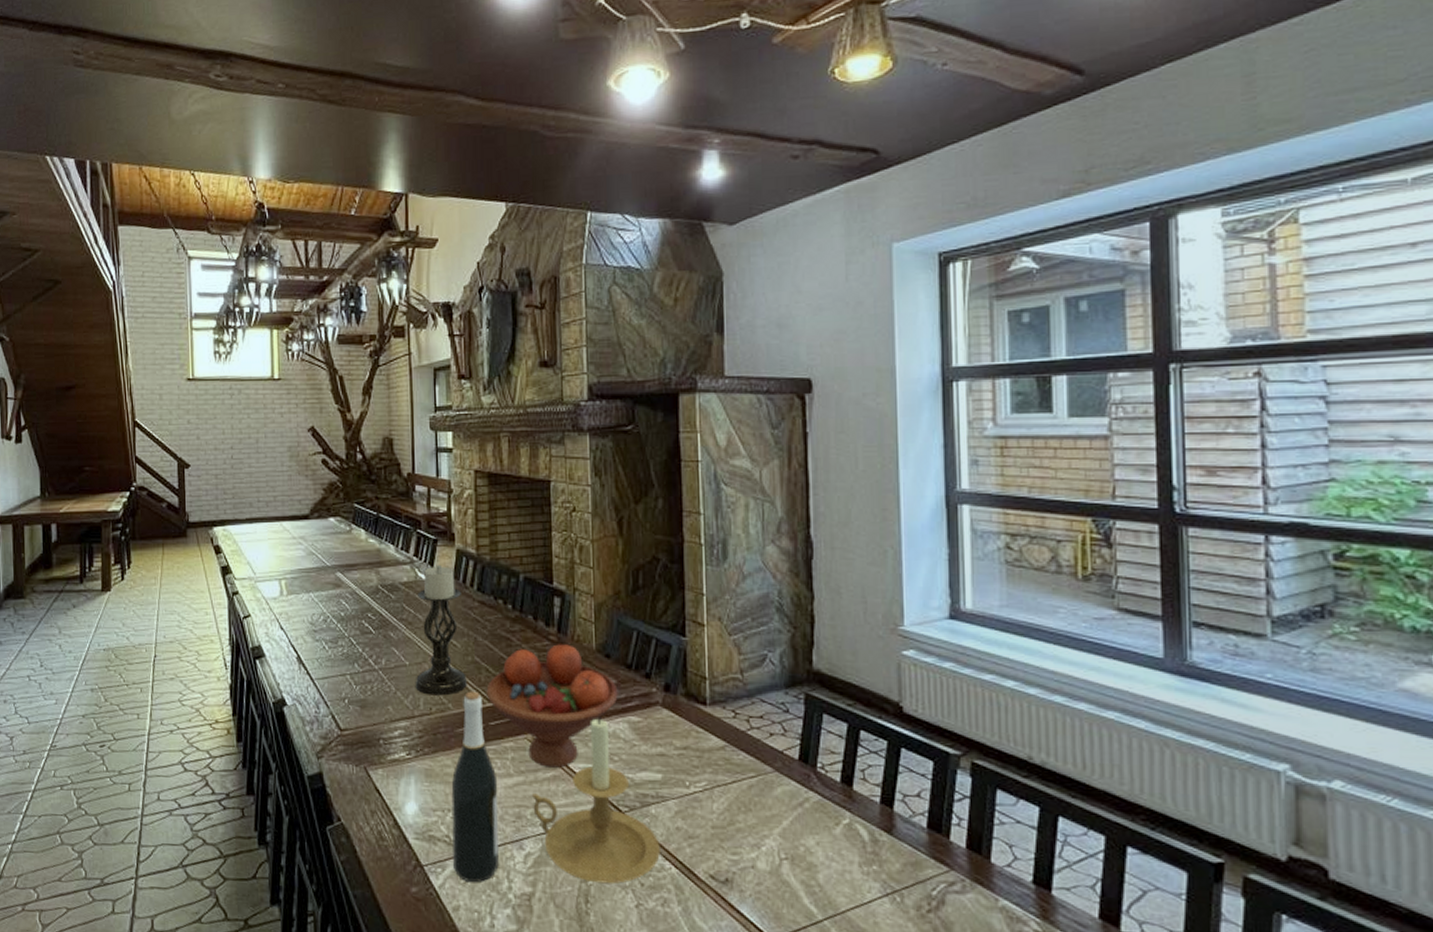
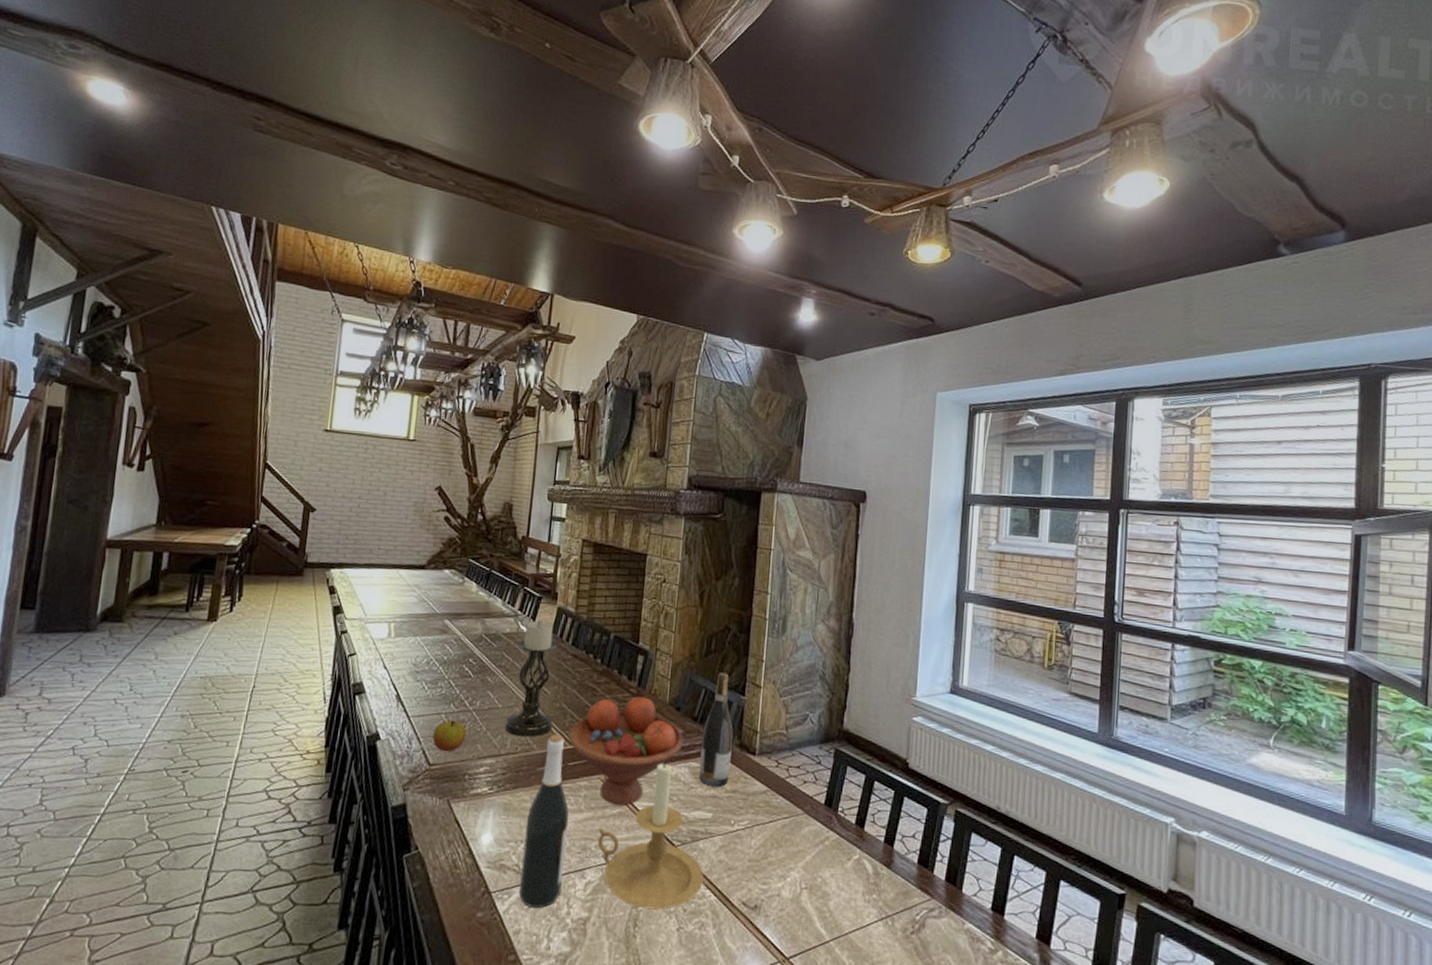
apple: none [340,681,375,716] -> present [432,720,467,752]
wine bottle: none [639,611,677,744] -> present [699,672,733,788]

